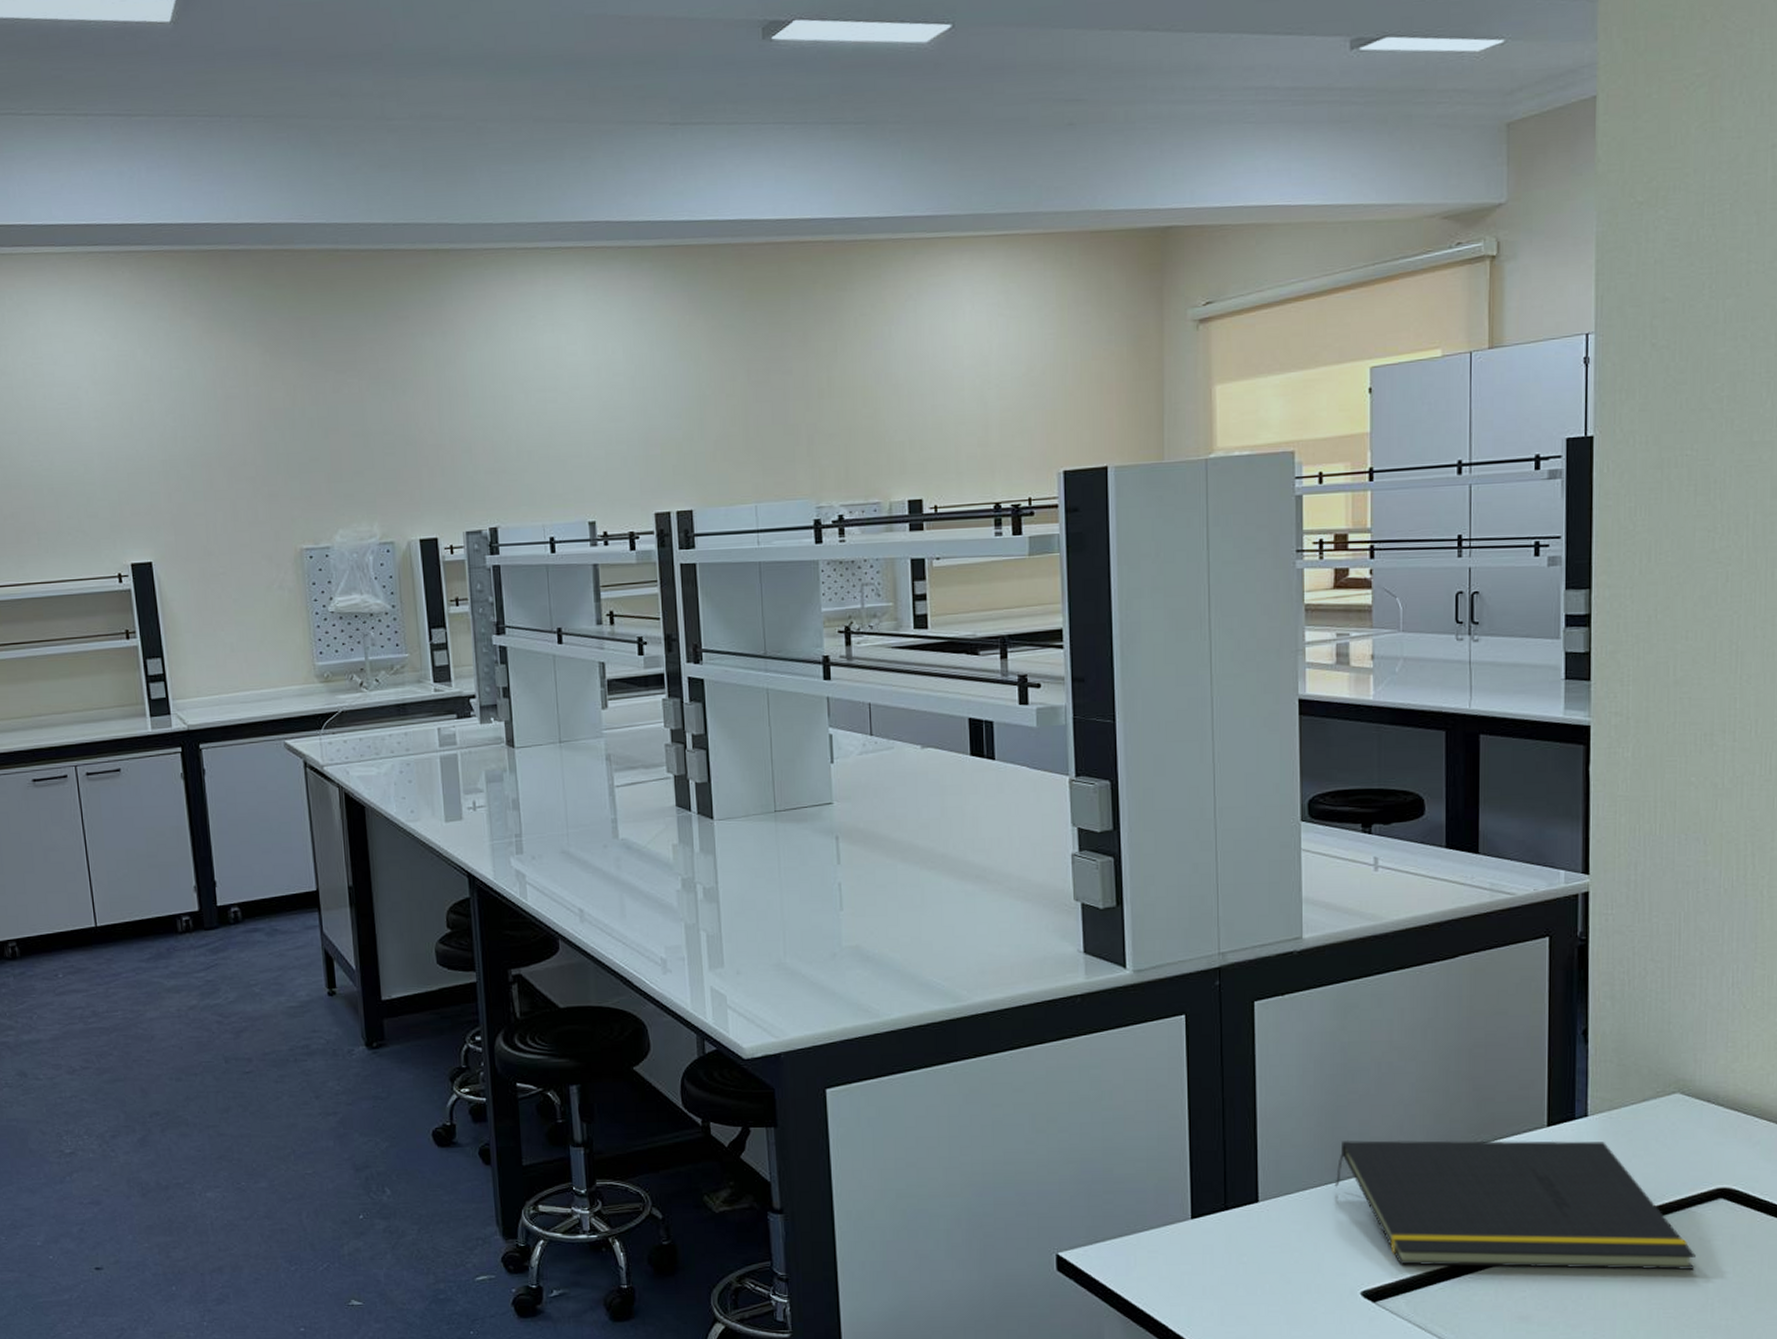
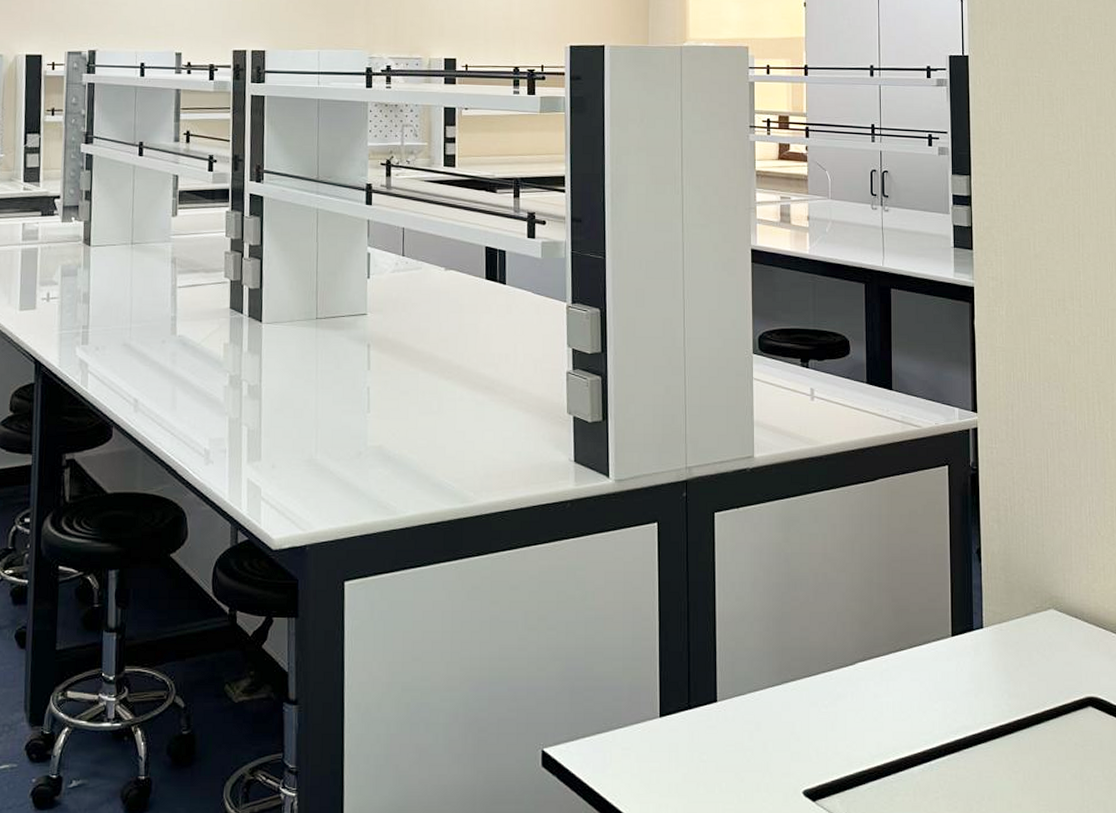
notepad: present [1334,1140,1696,1270] -> none [780,644,1073,773]

